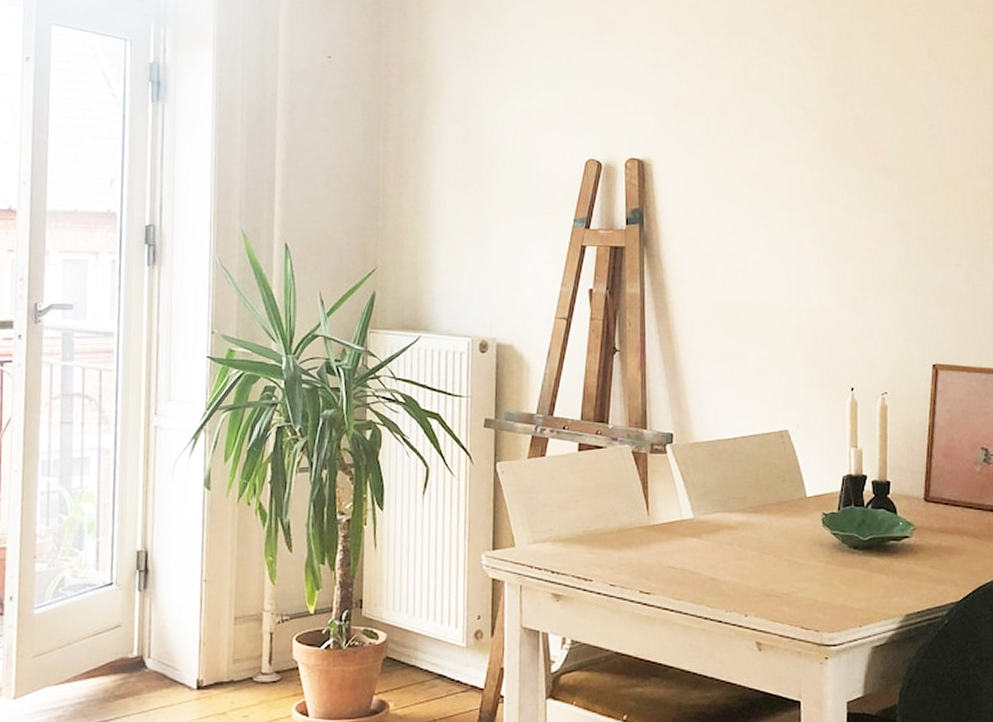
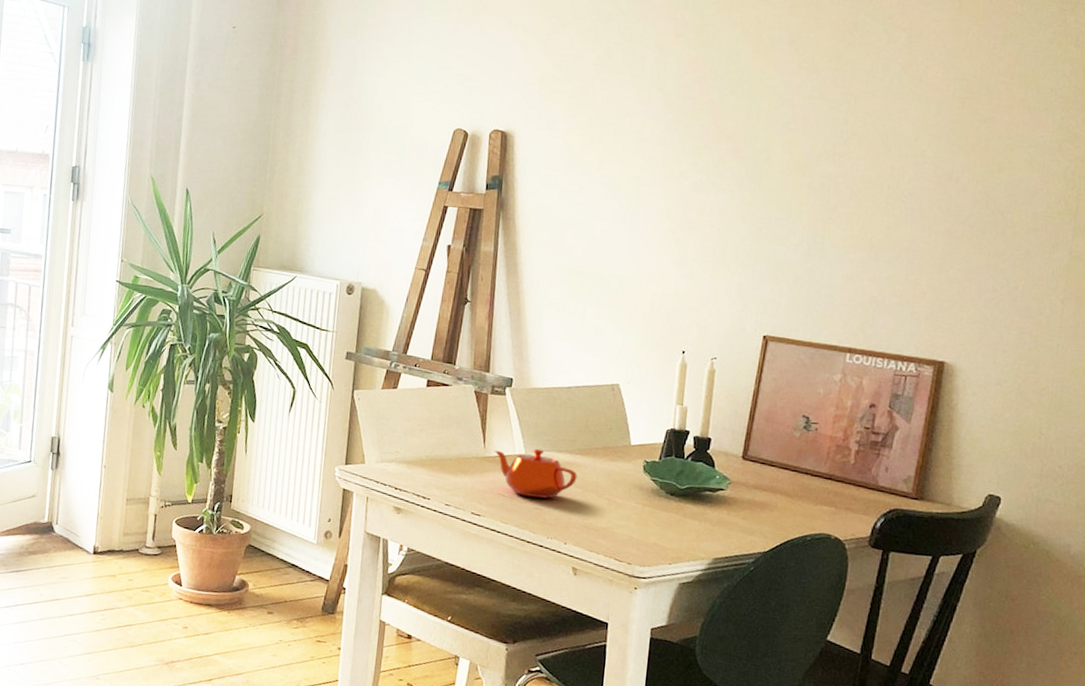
teapot: none [659,510,752,566] -> present [494,448,577,499]

